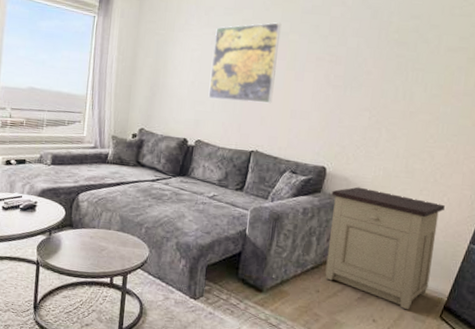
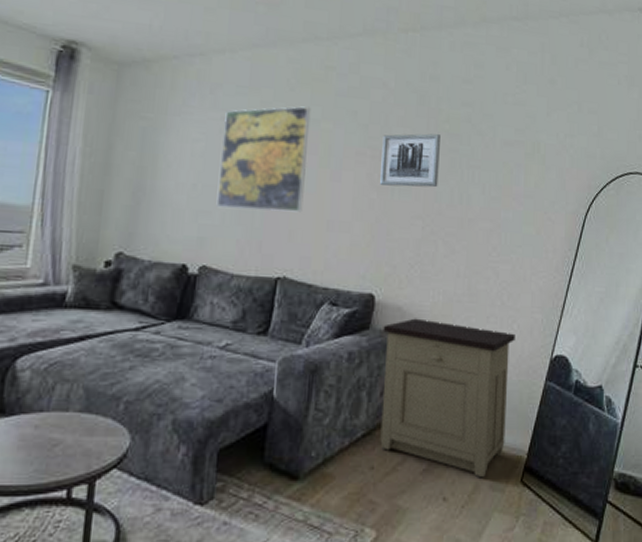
wall art: none [335,42,390,86] -> present [380,133,440,188]

